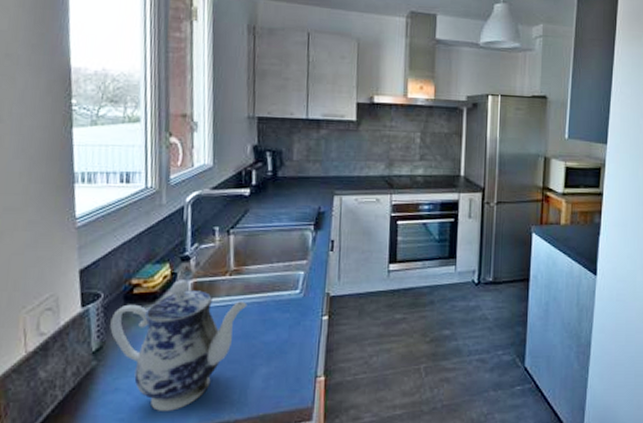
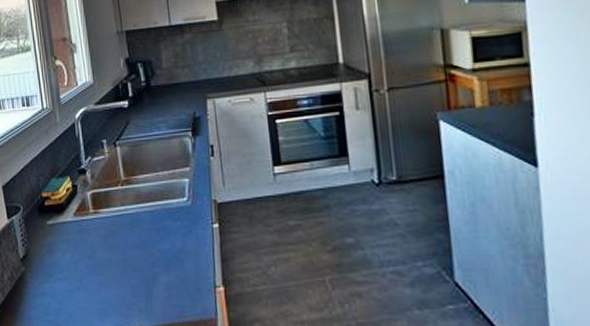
teapot: present [110,280,248,411] -> none [31,191,141,315]

